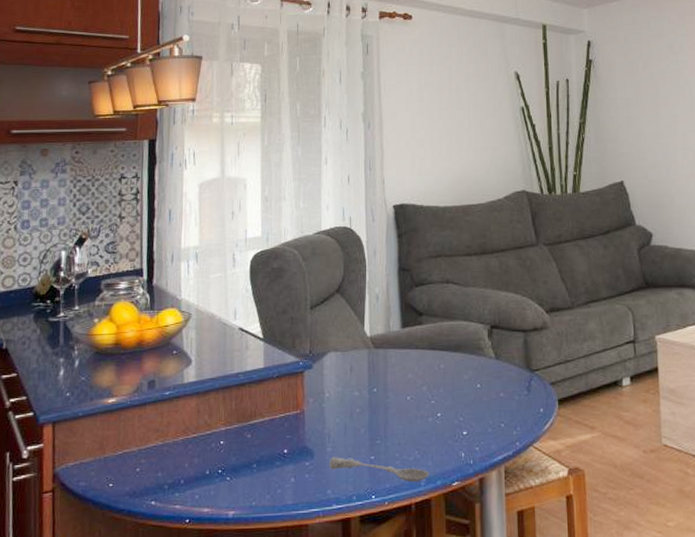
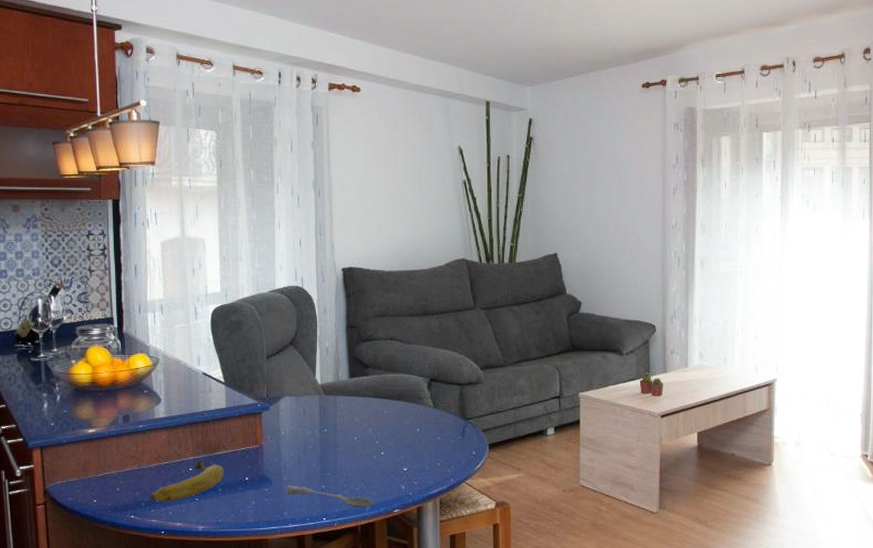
fruit: none [174,431,260,484] -> present [149,460,224,502]

